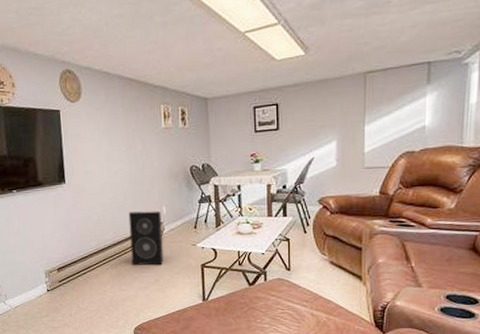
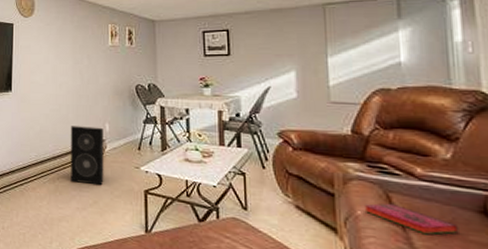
hardback book: none [385,250,453,272] -> present [365,203,459,235]

